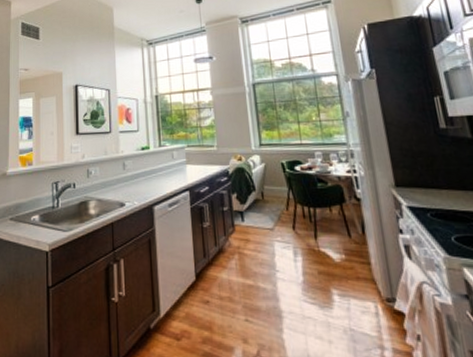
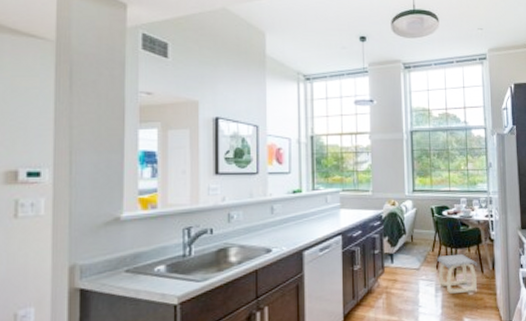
stool: none [293,213,345,259] -> present [437,253,478,294]

